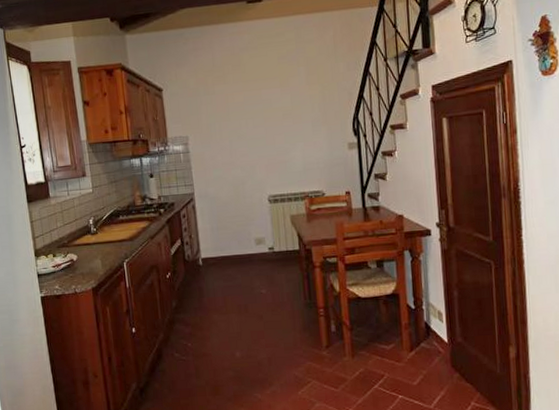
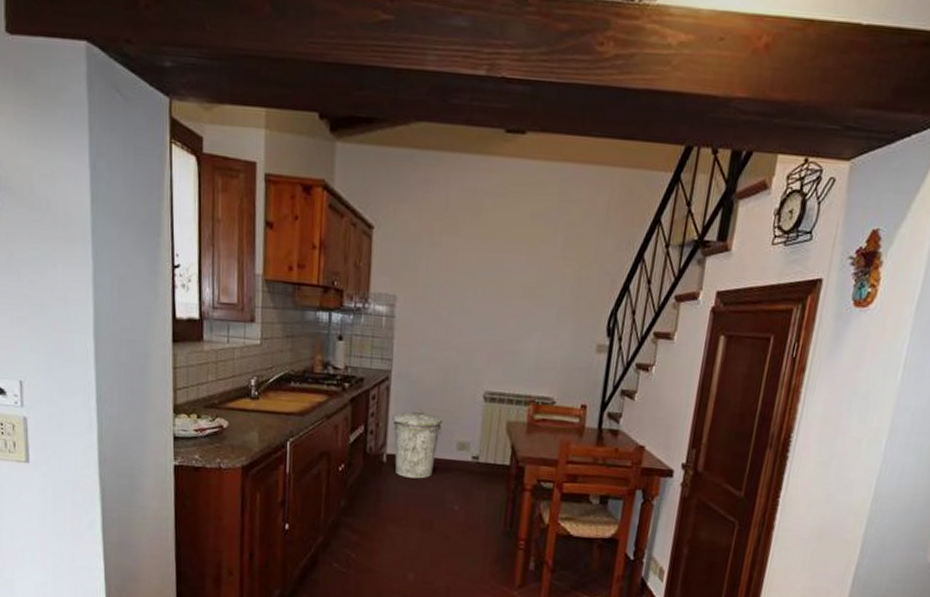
trash can: none [201,218,241,274] -> present [392,408,442,479]

